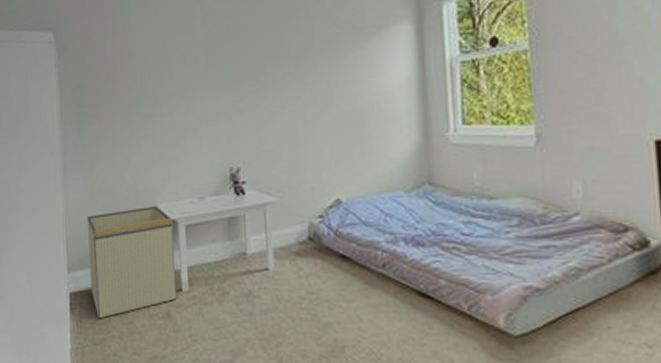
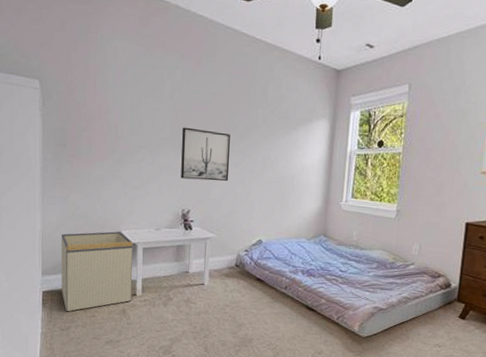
wall art: none [219,60,286,127] -> present [181,127,230,181]

